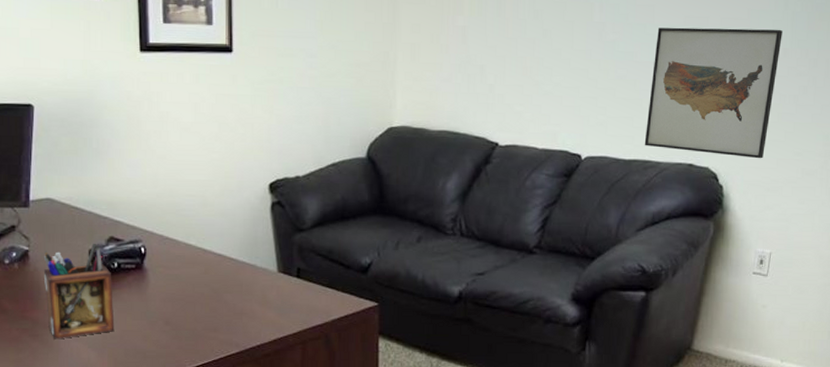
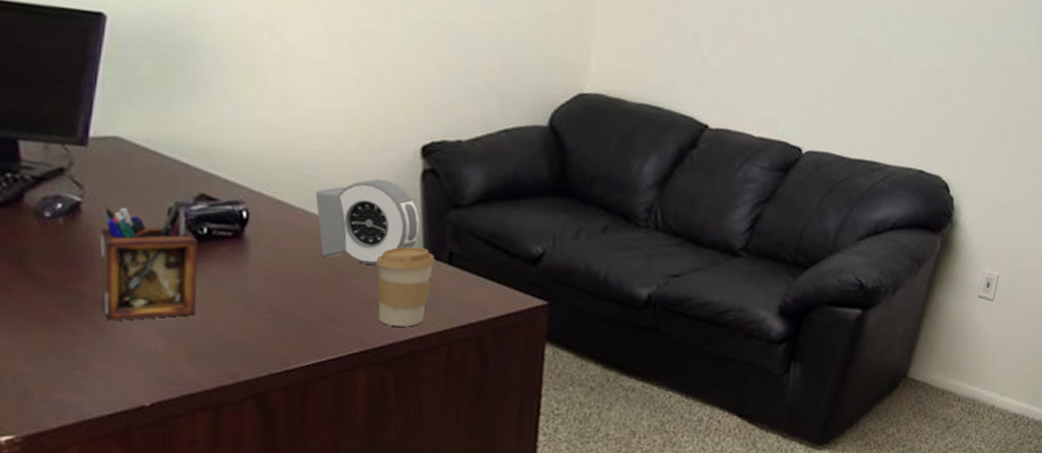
alarm clock: none [193,214,273,282] -> present [315,179,421,265]
coffee cup: none [242,266,287,331] -> present [375,247,436,327]
wall art: present [644,27,783,159] -> none [873,15,1028,172]

